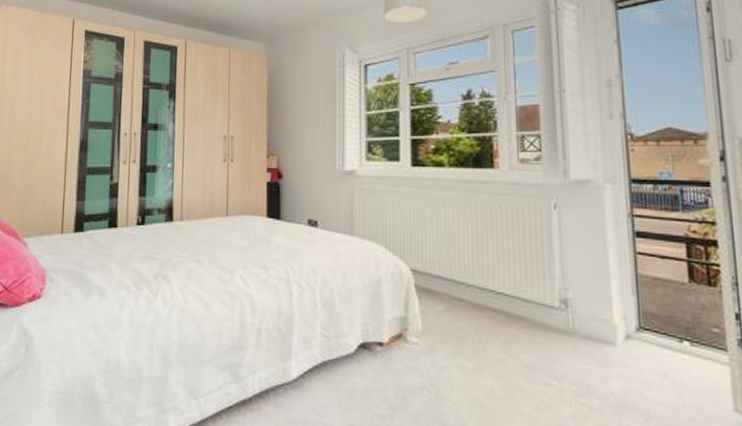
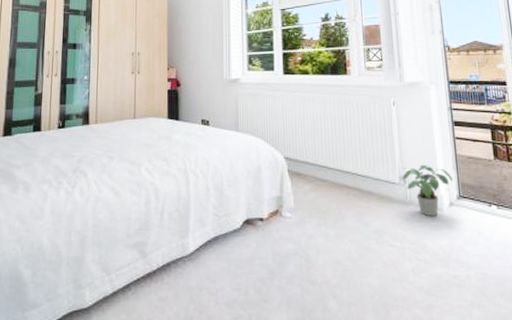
potted plant: none [563,284,633,351] -> present [402,164,454,216]

